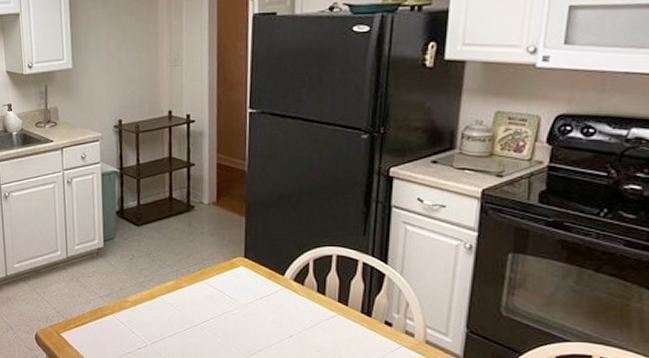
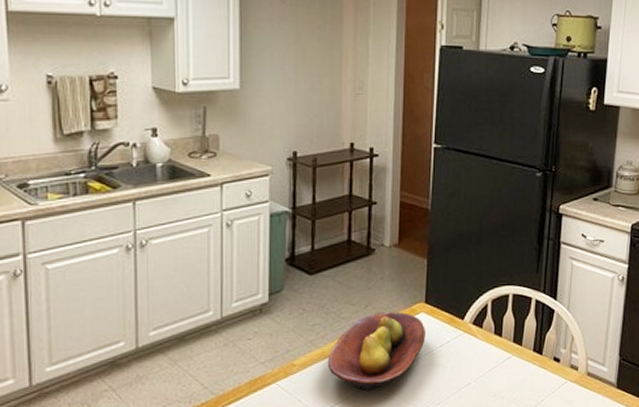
fruit bowl: none [155,262,246,330] -> present [327,311,425,391]

